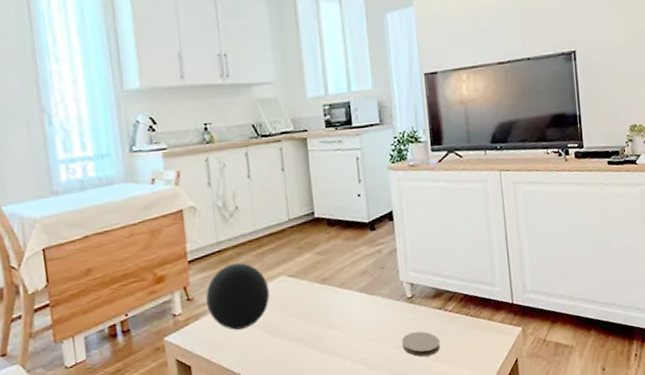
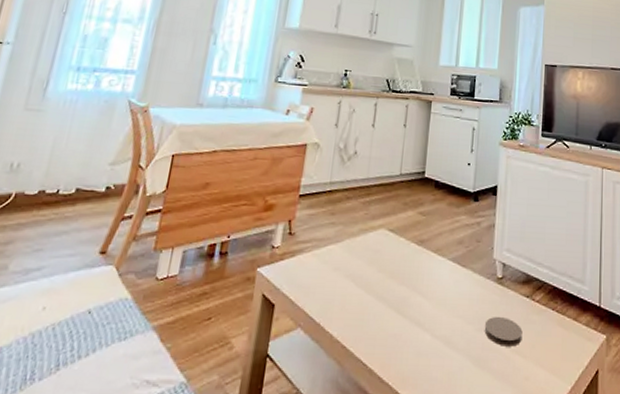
decorative orb: present [206,263,270,330] -> none [305,207,368,276]

